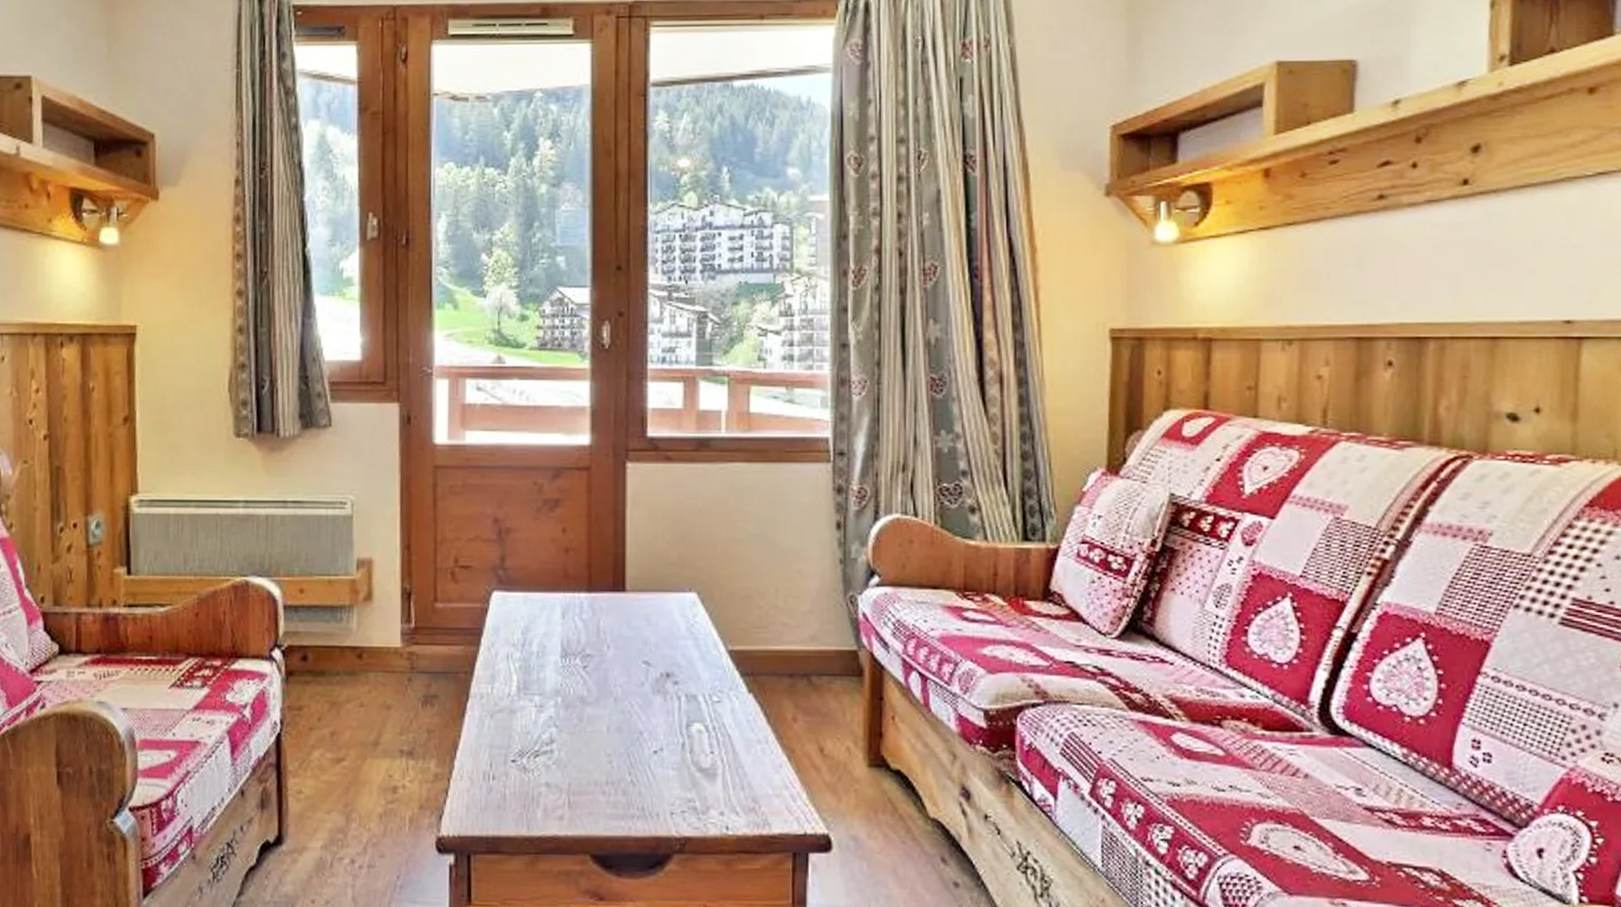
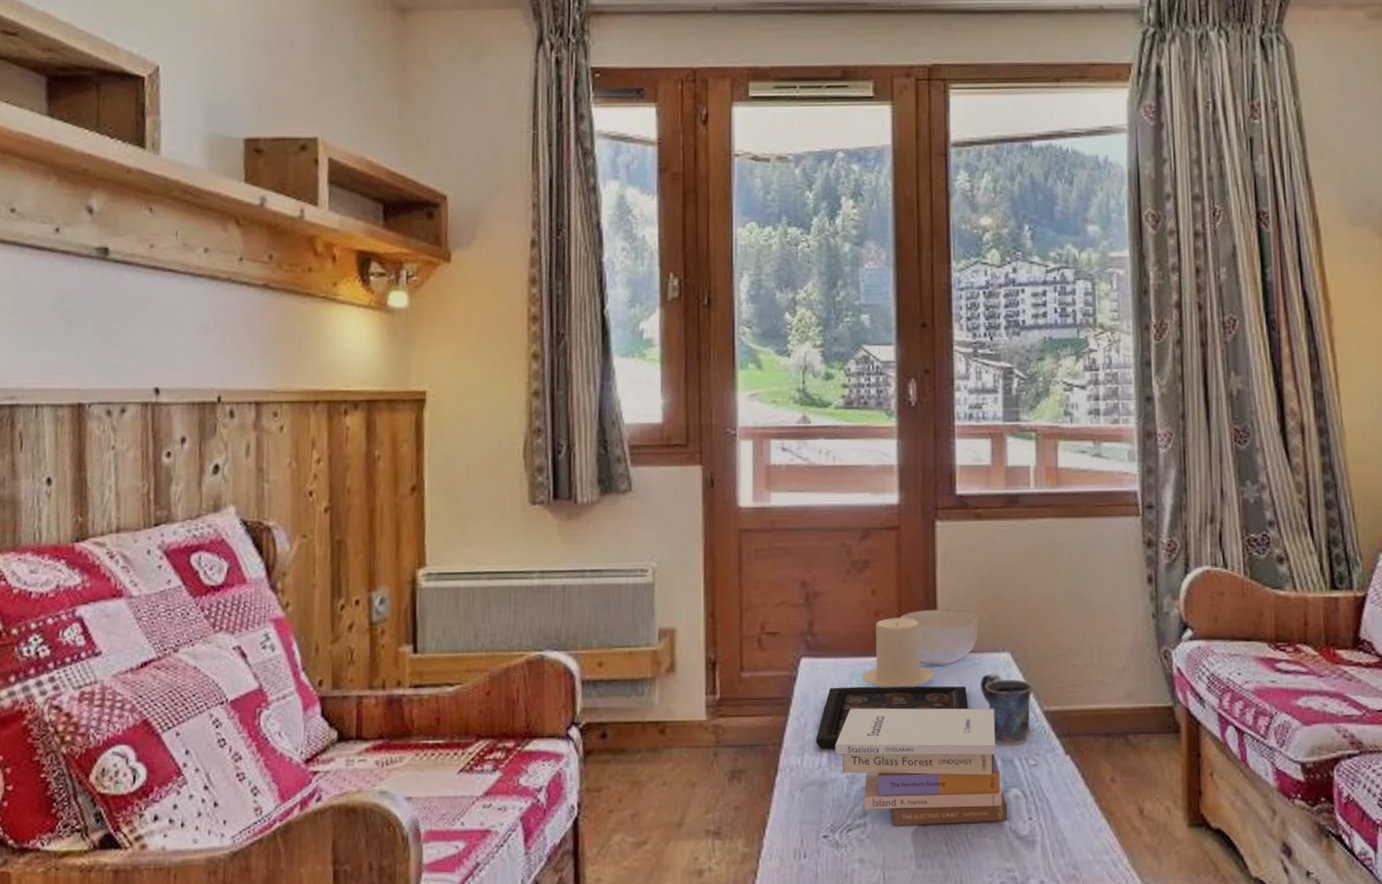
decorative tray: none [505,620,654,678] -> present [815,685,968,749]
books: none [524,641,690,755] -> present [835,708,1008,827]
candle: none [551,556,622,623] -> present [861,618,935,688]
bowl: none [588,548,668,603] -> present [899,609,980,666]
mug: none [667,612,720,683] -> present [981,673,1034,746]

